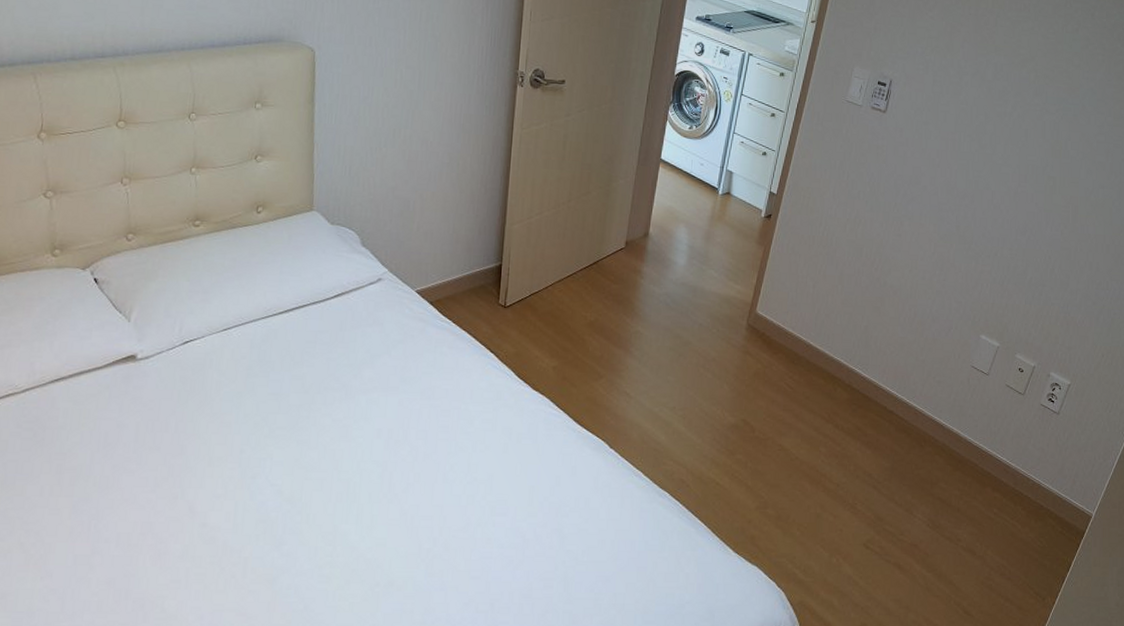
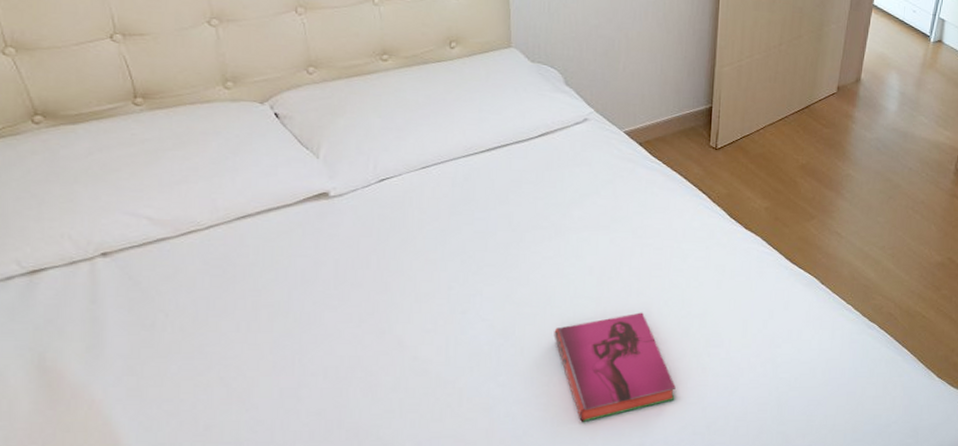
hardback book: none [339,478,459,596] -> present [554,312,676,422]

